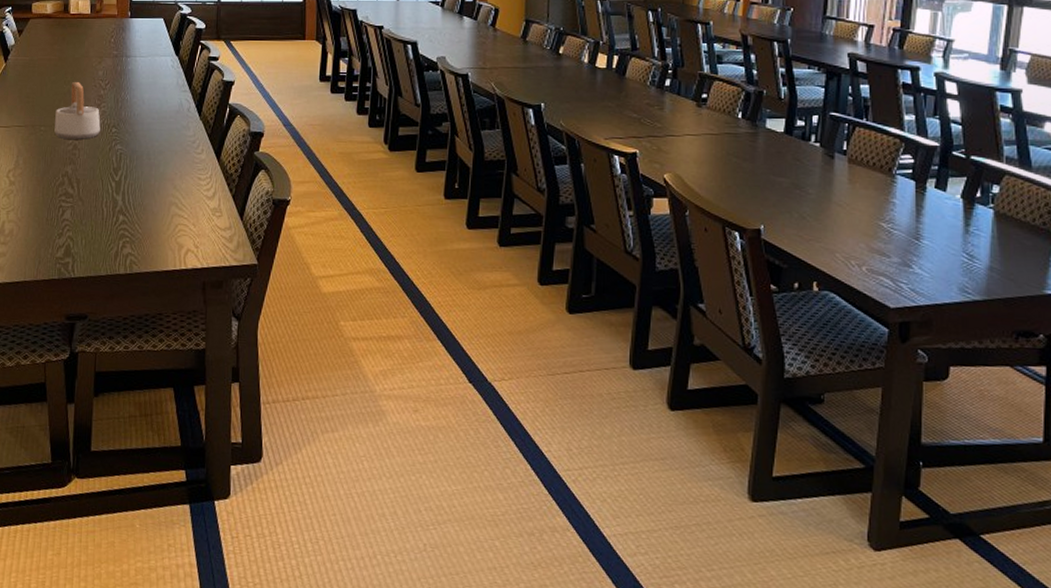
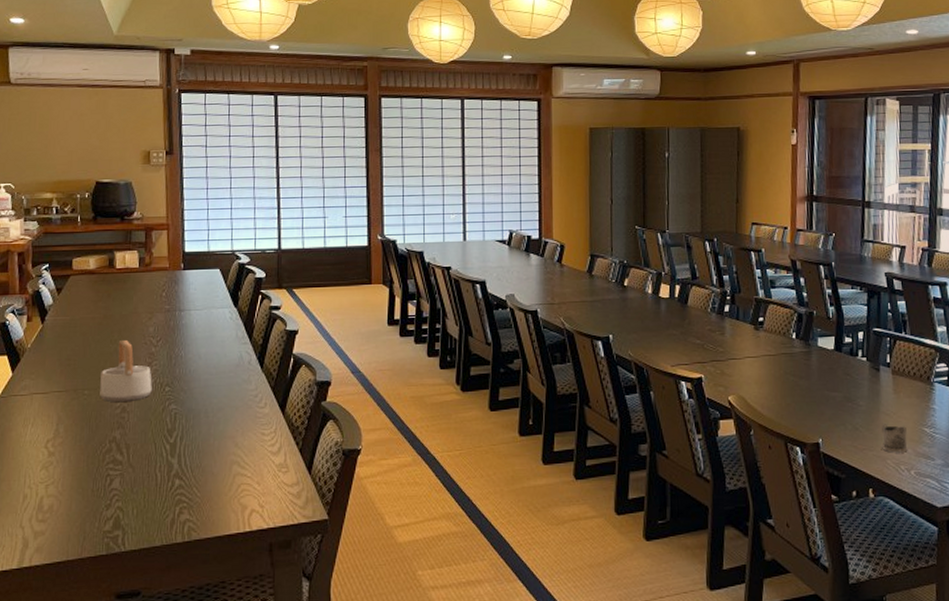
tea glass holder: none [831,214,860,247] -> present [882,423,908,453]

